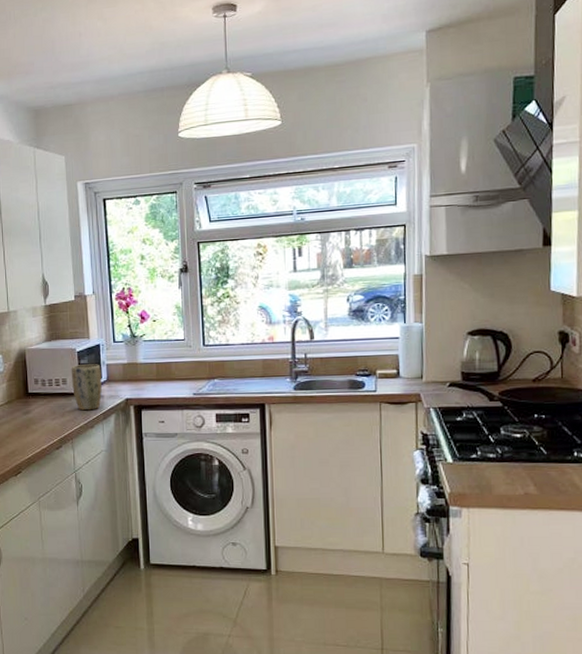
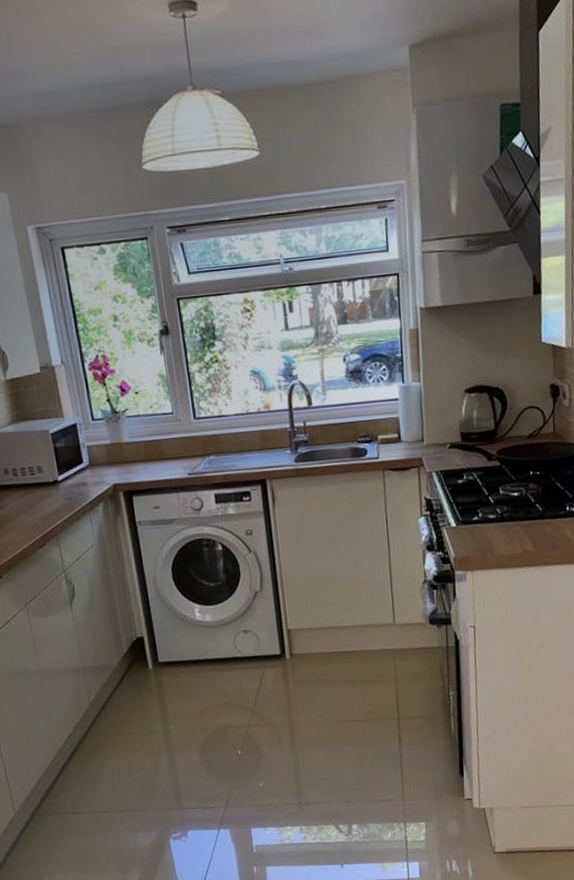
plant pot: present [72,364,102,411] -> none [46,446,86,502]

